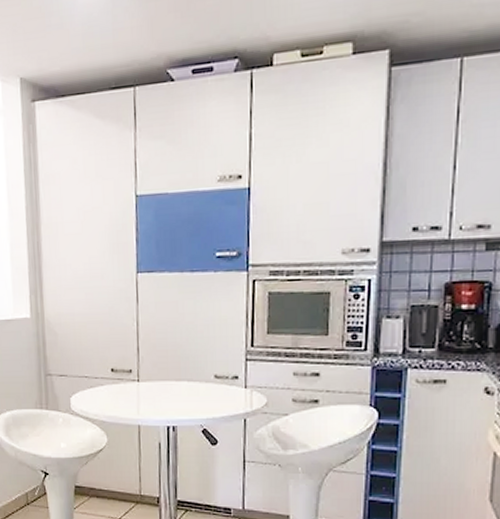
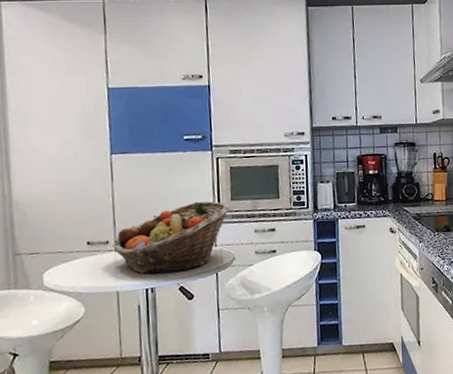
fruit basket: none [136,332,266,413] -> present [113,201,231,275]

